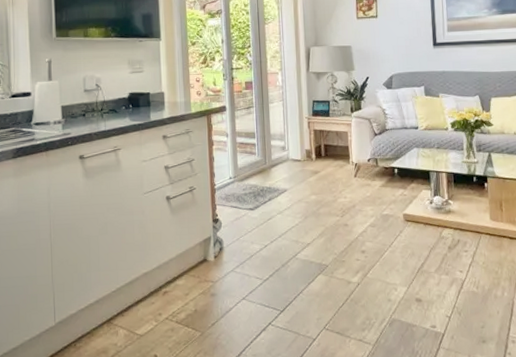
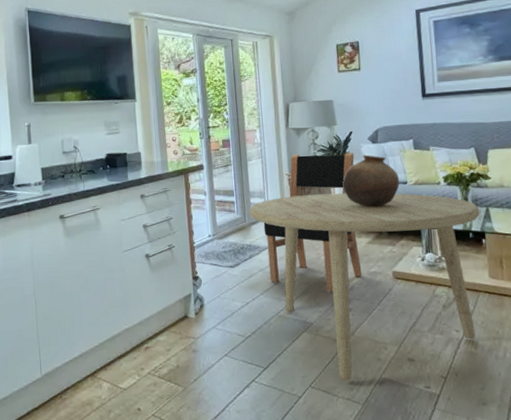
dining table: none [269,137,483,323] -> present [249,193,481,381]
dining chair: none [283,97,375,235] -> present [263,152,362,292]
pottery: none [359,100,411,151] -> present [342,154,400,207]

